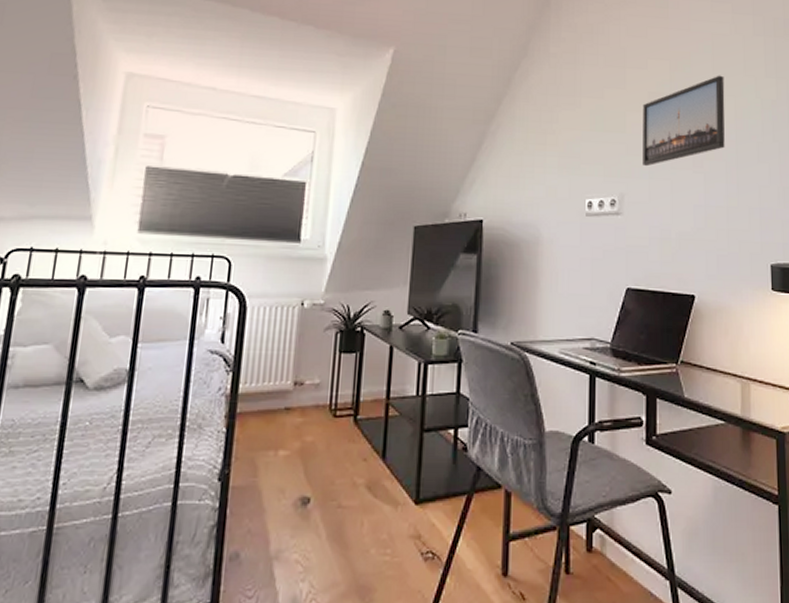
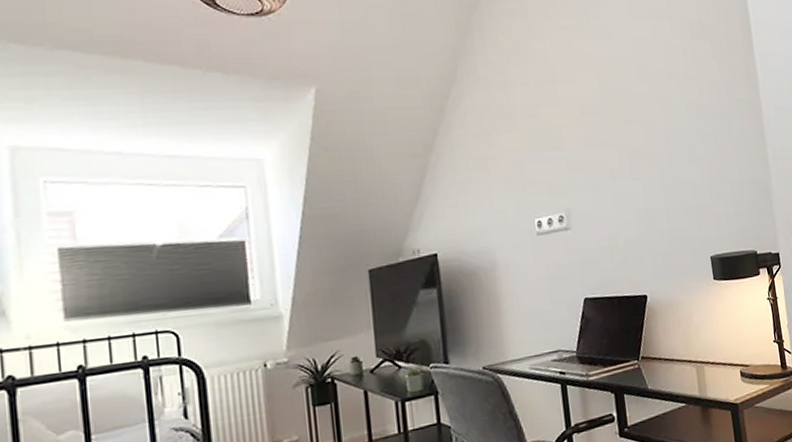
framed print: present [642,75,725,167] -> none [577,81,658,180]

